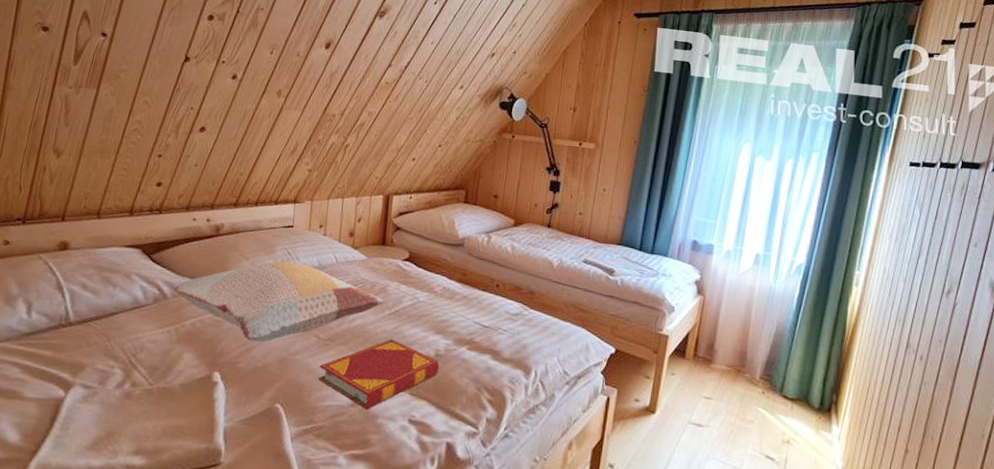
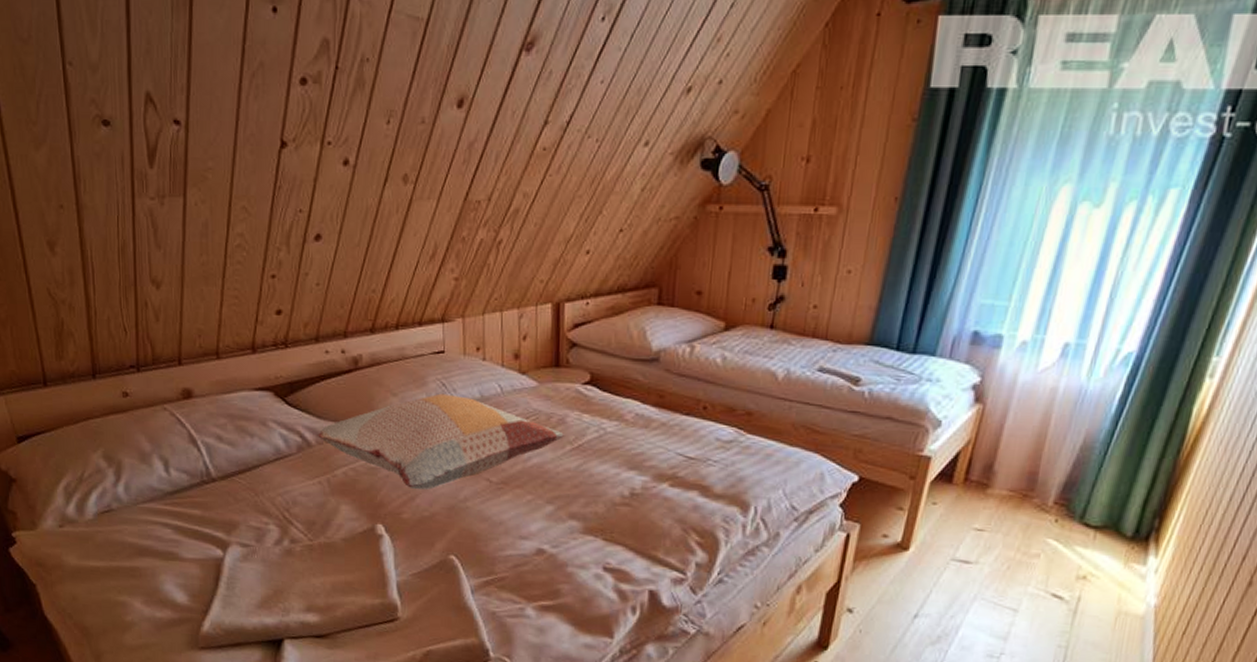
hardback book: present [319,339,439,409] -> none [494,478,636,558]

